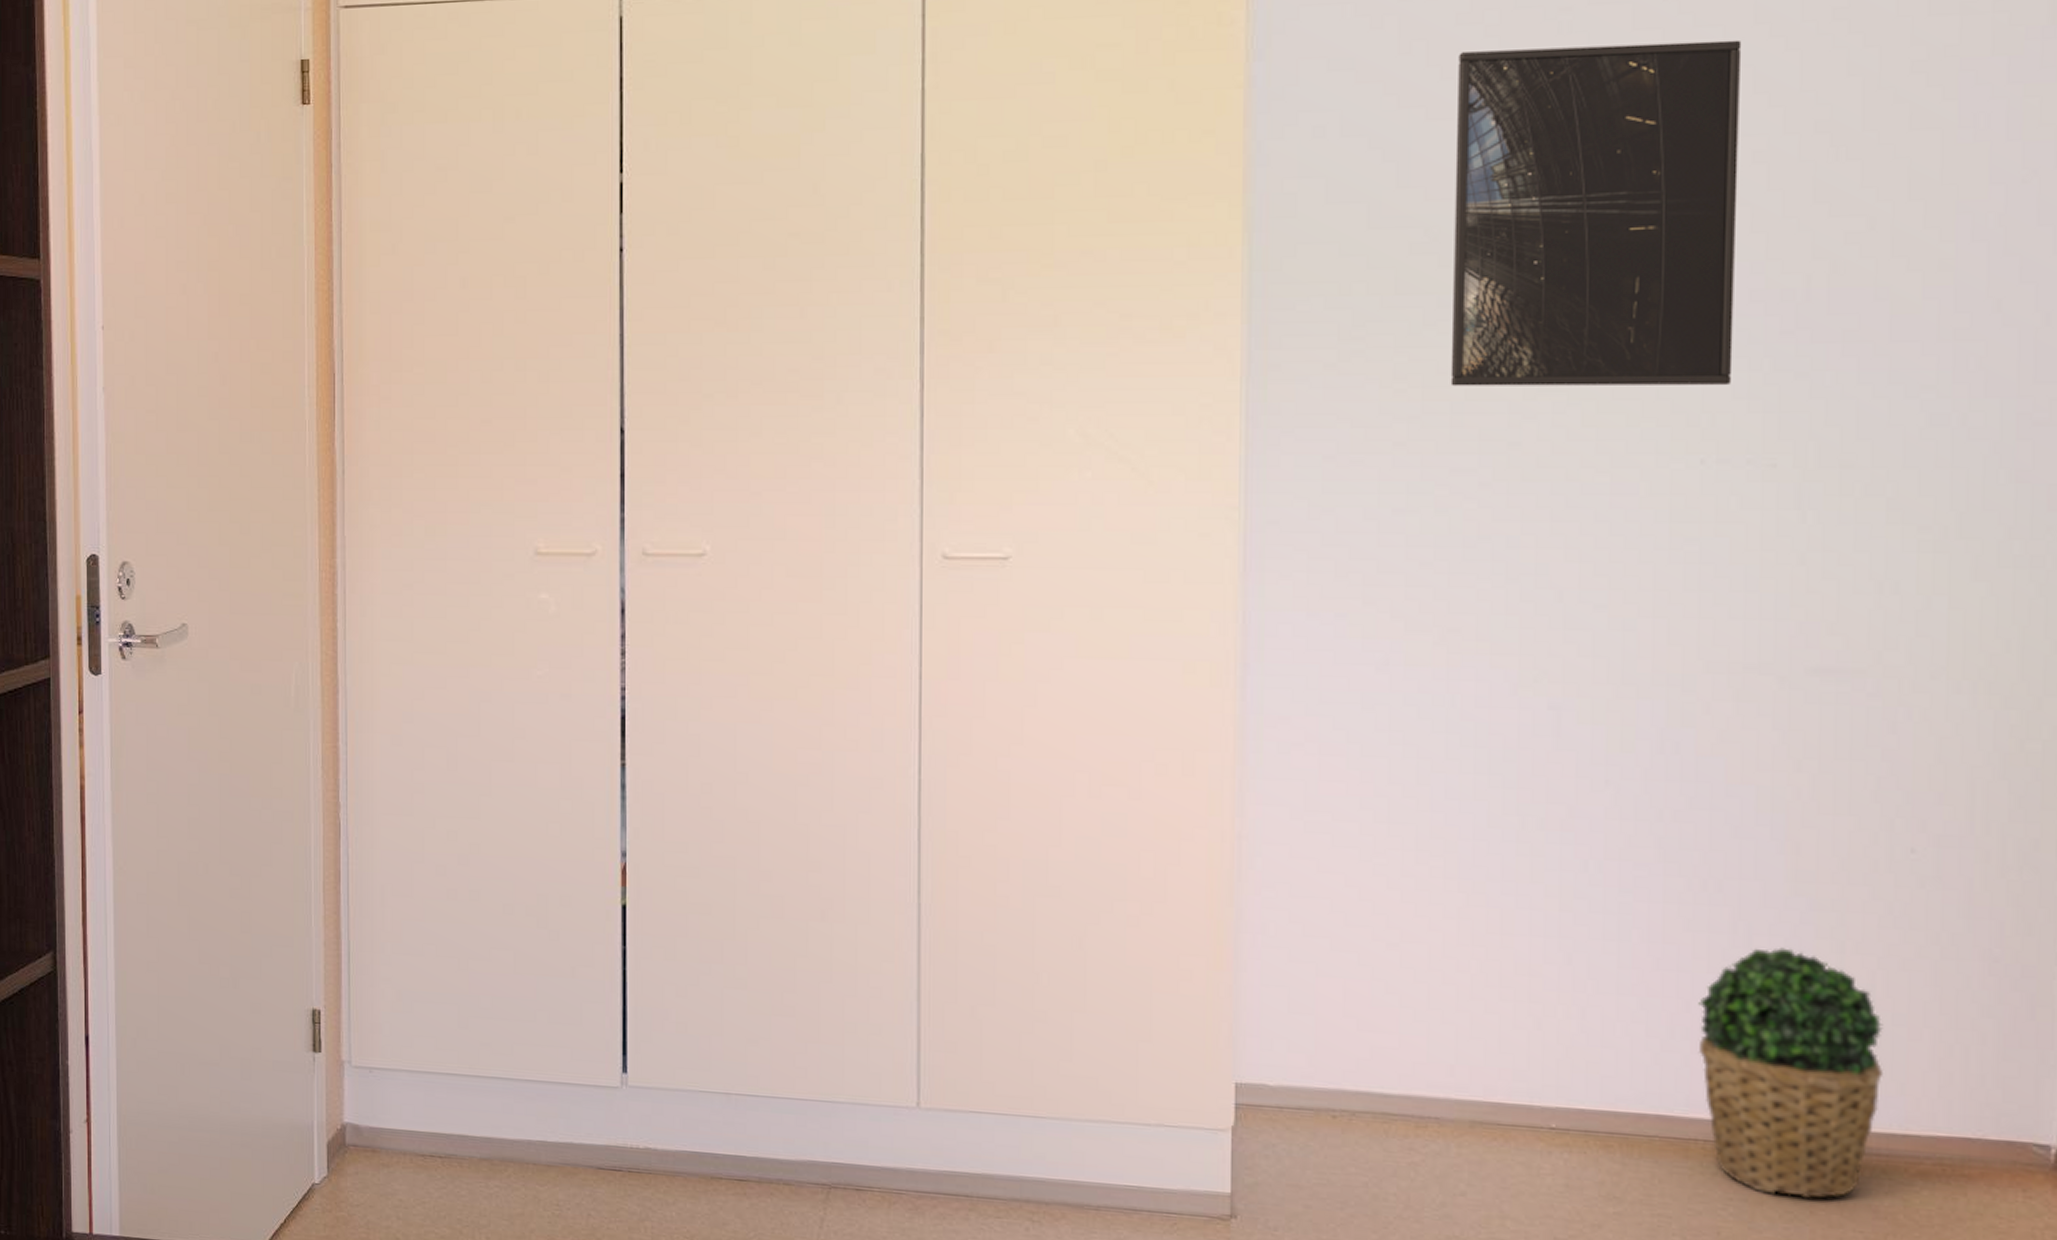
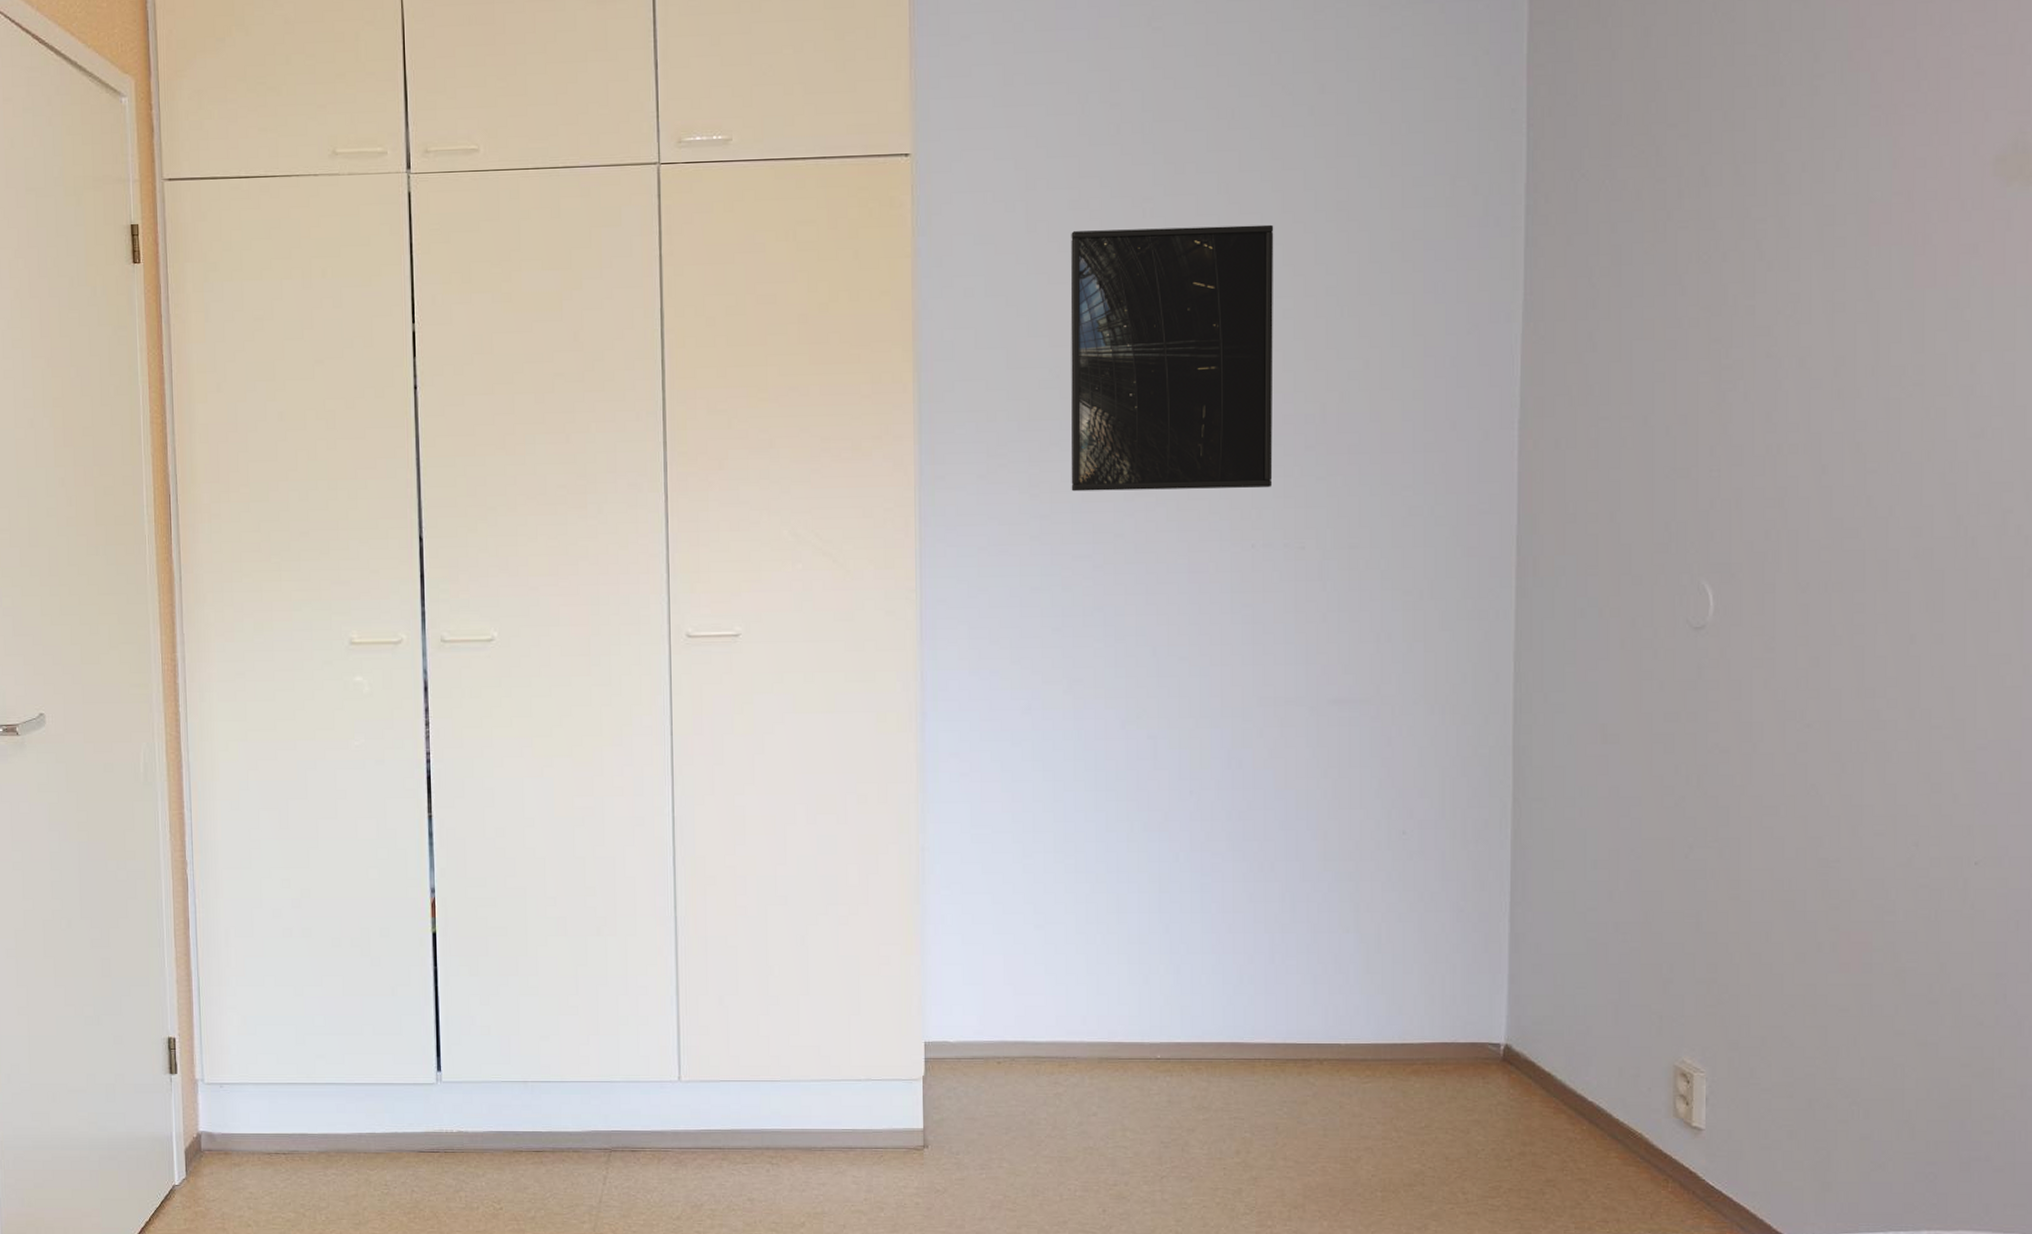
potted plant: present [1698,947,1883,1198] -> none [1259,910,1387,1096]

